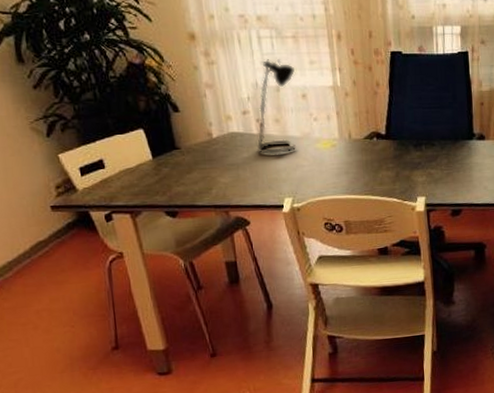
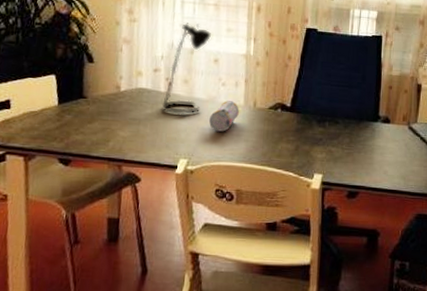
pencil case: none [306,135,335,167] -> present [208,100,239,132]

